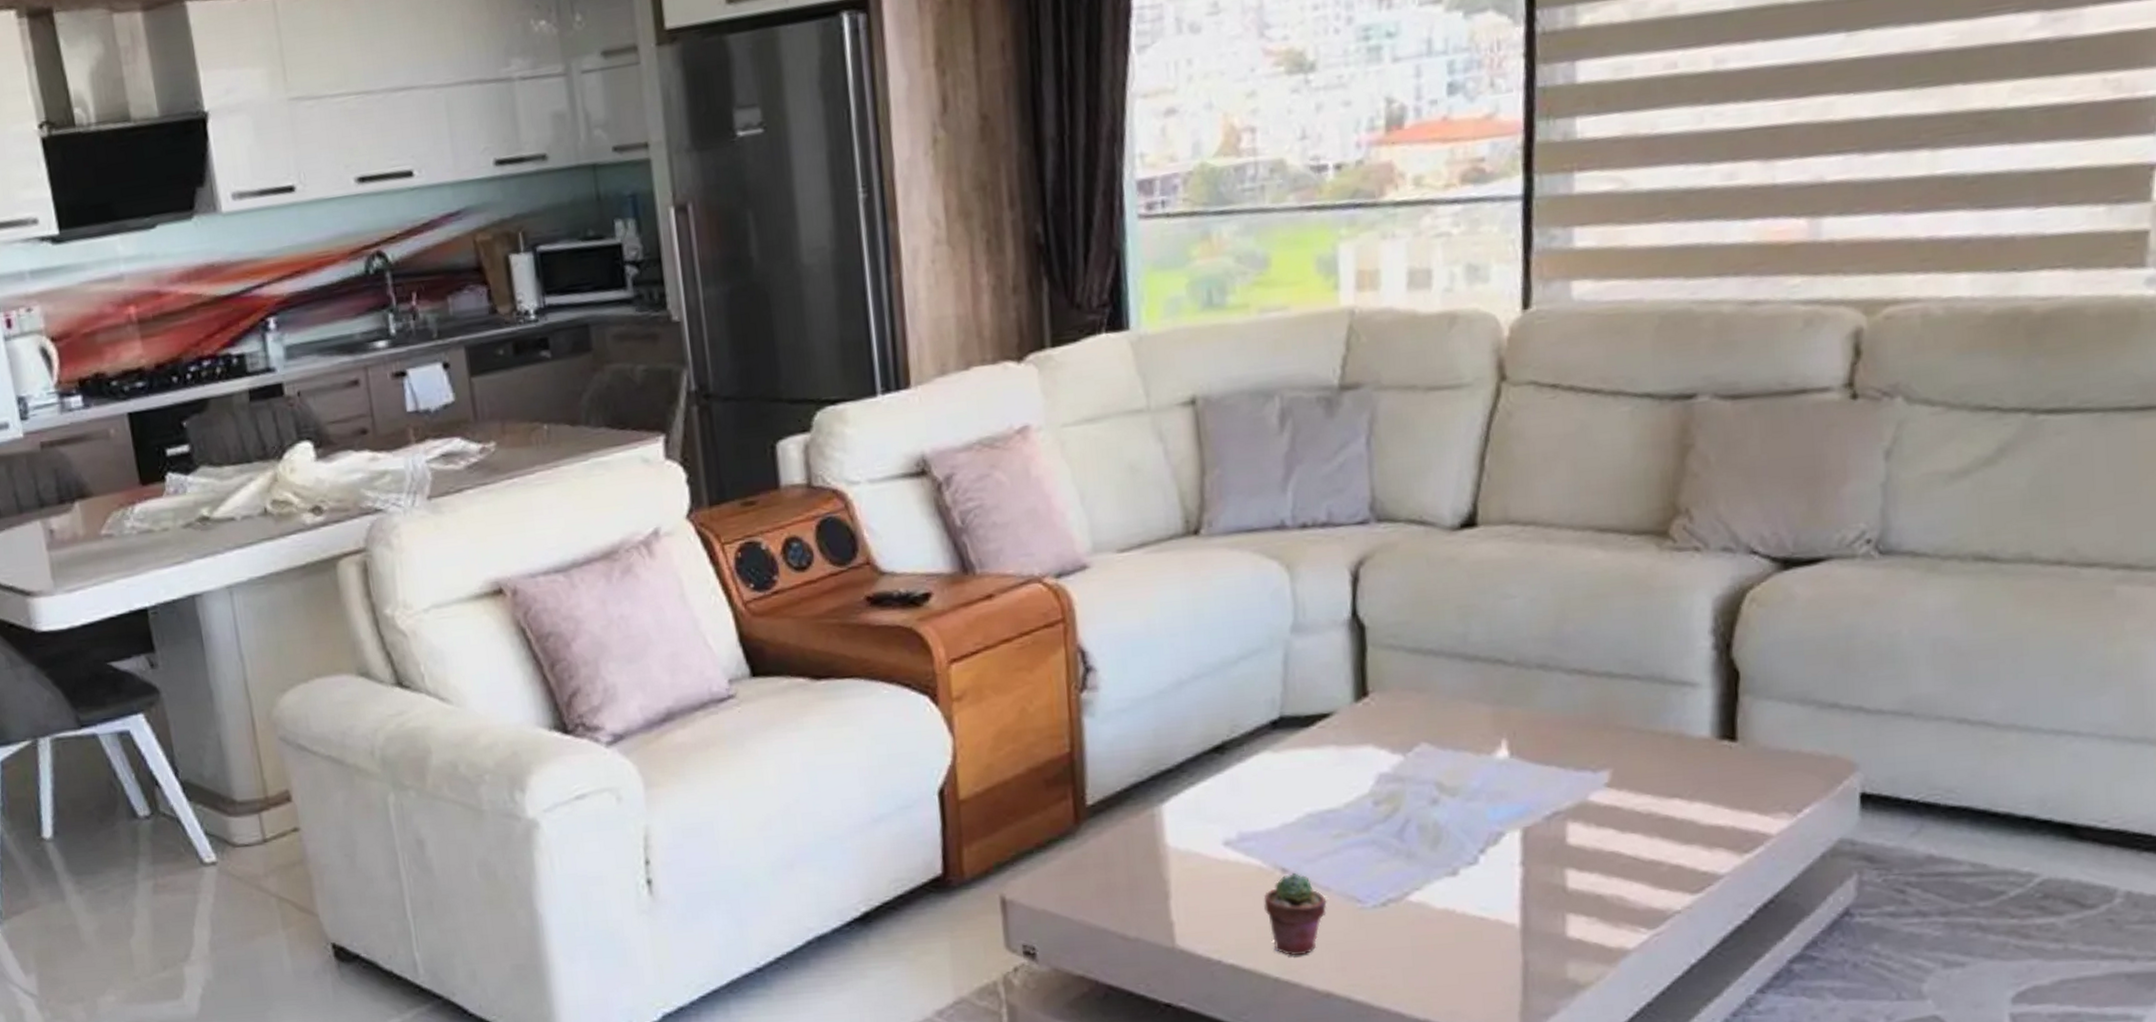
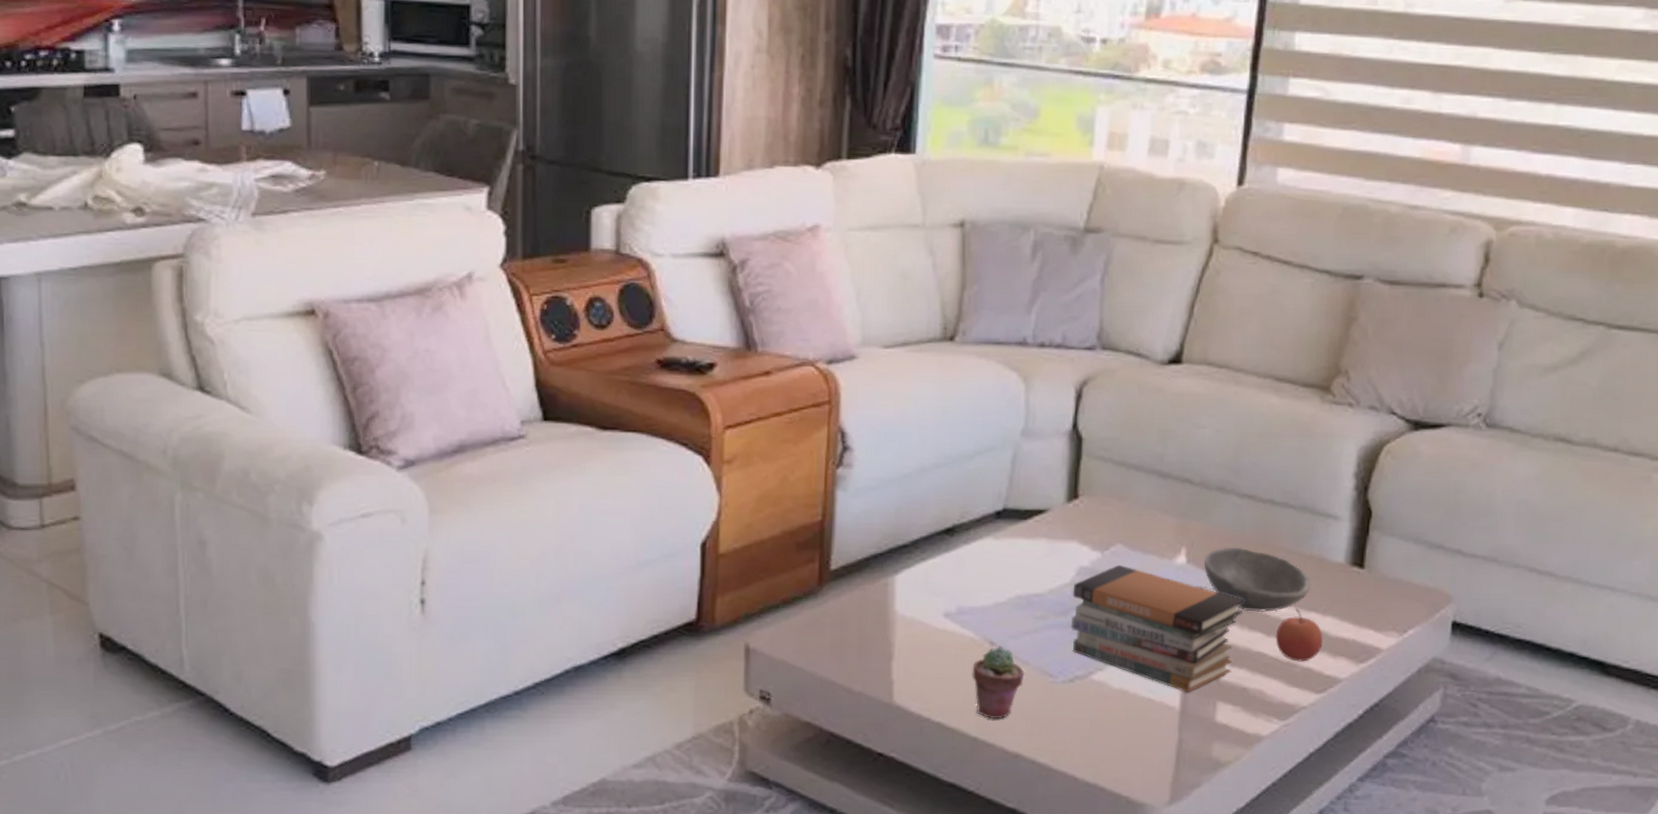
book stack: none [1374,766,1587,907] -> present [1070,564,1244,693]
bowl: none [1530,731,1671,806] -> present [1203,547,1311,613]
apple: none [1631,797,1694,859] -> present [1275,609,1324,662]

